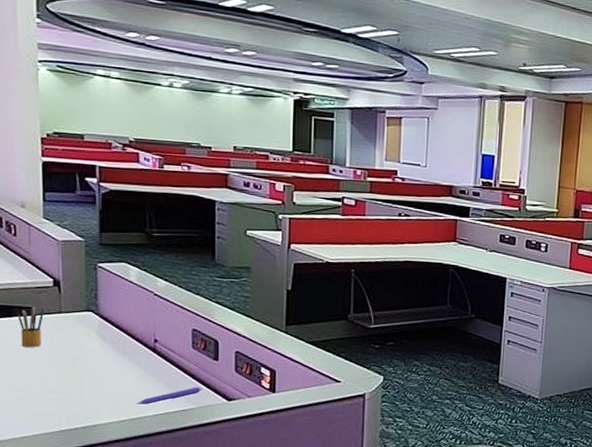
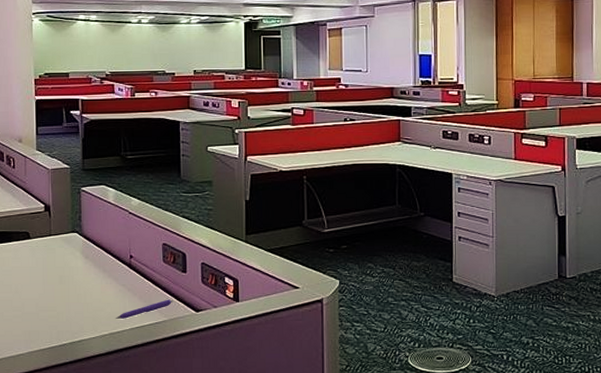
pencil box: present [18,305,45,347] -> none [16,230,38,269]

